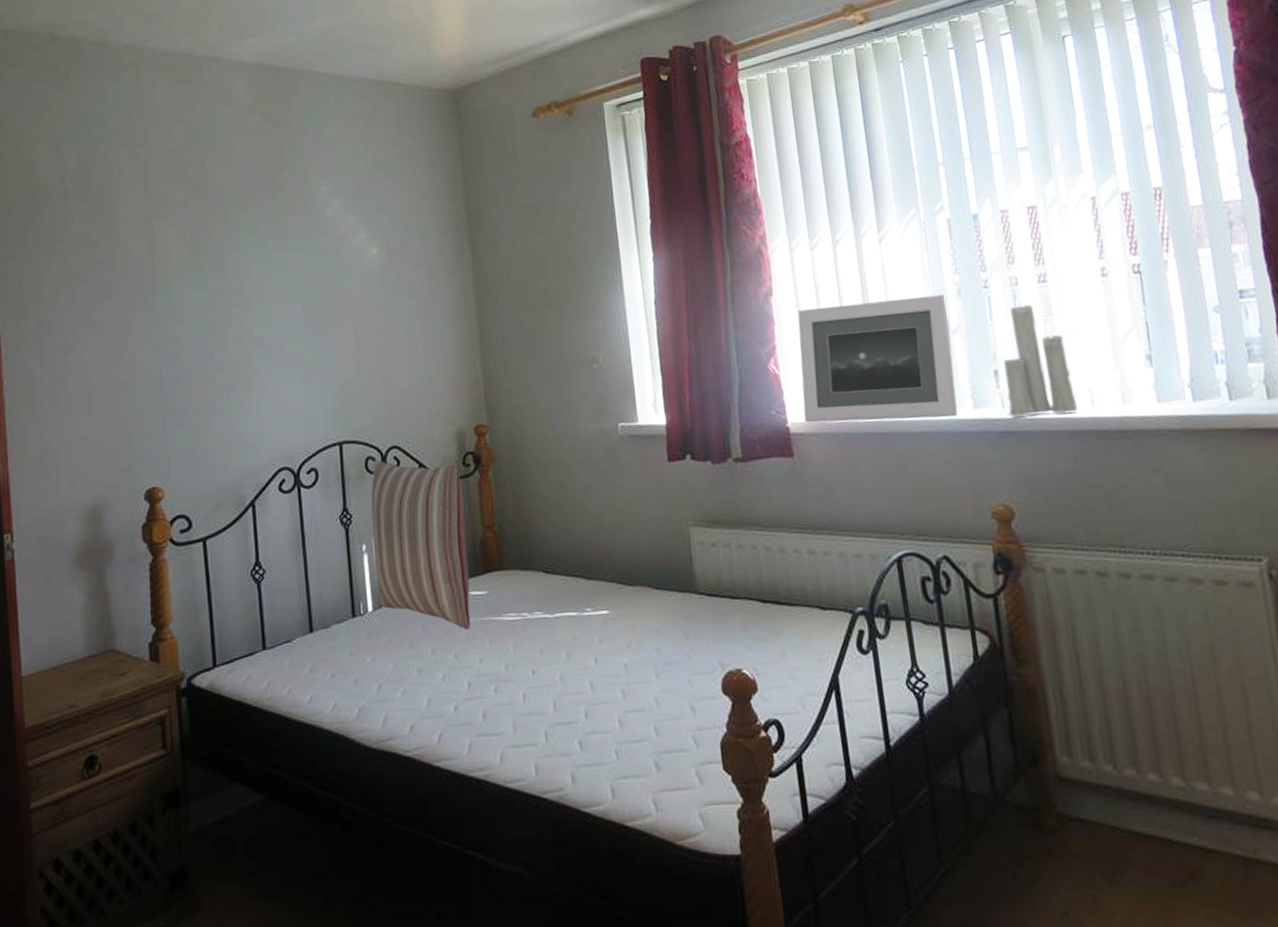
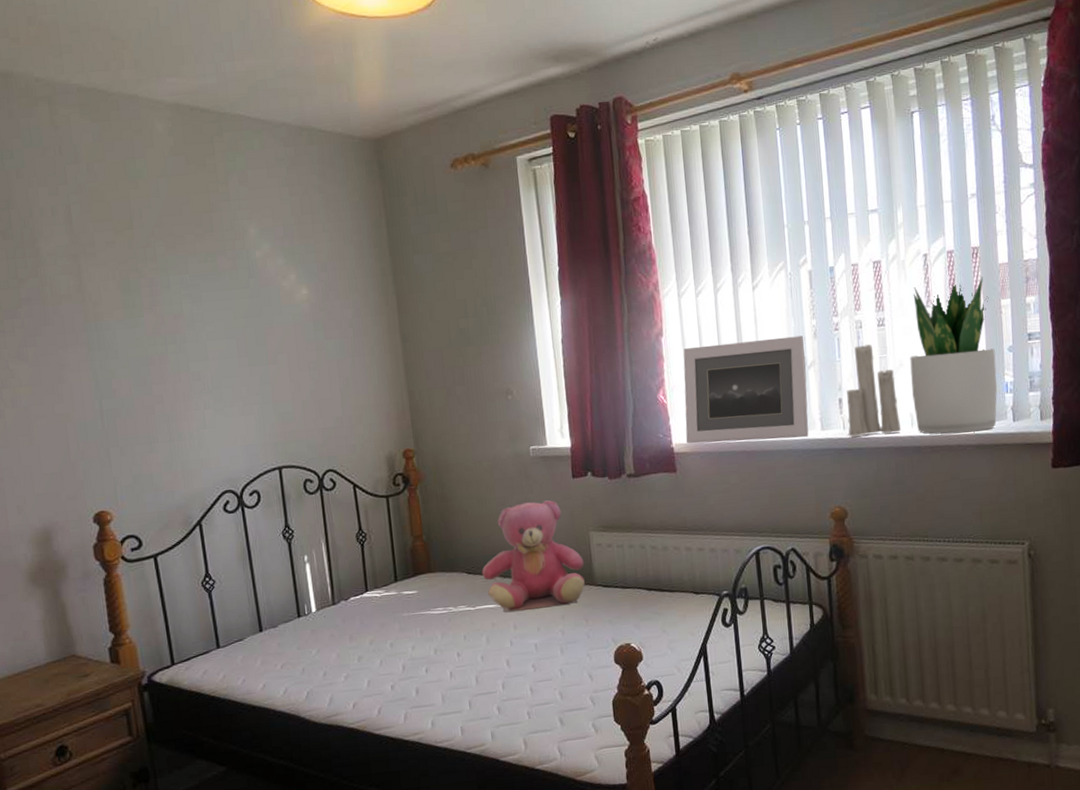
pillow: present [371,460,471,630] -> none [310,482,404,623]
teddy bear: none [561,486,685,623] -> present [482,499,585,613]
planter: none [1081,222,1206,415] -> present [910,276,997,434]

